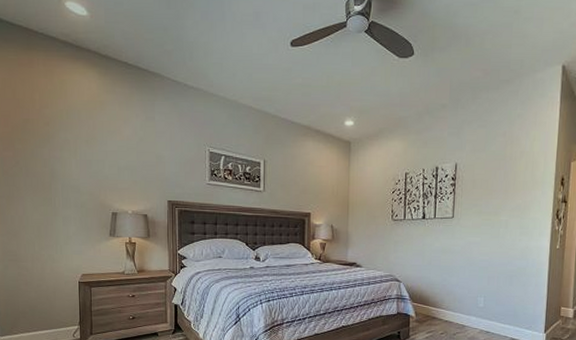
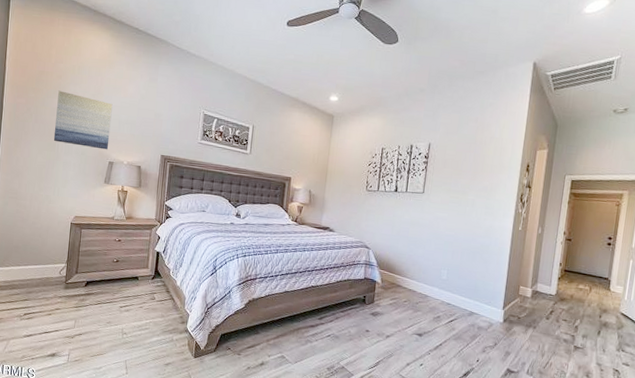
wall art: none [47,139,110,200] -> present [53,90,113,150]

